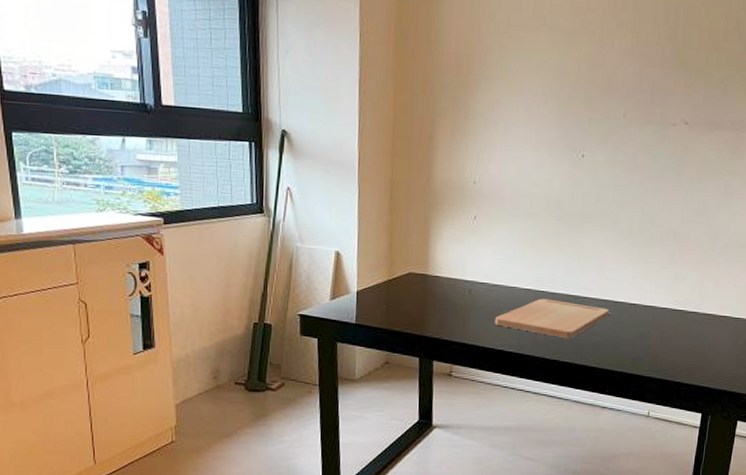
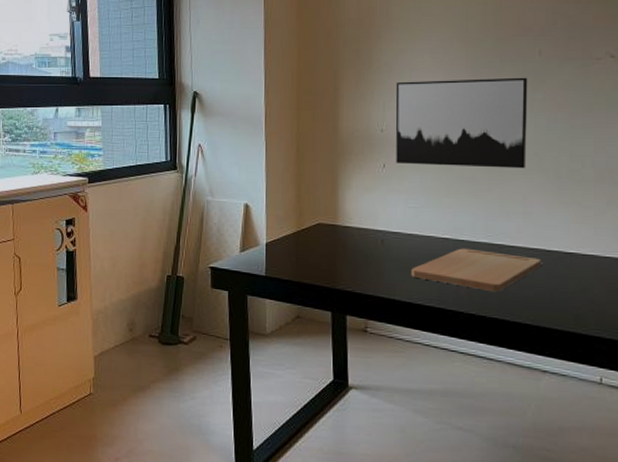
wall art: none [486,134,612,226] -> present [395,77,528,169]

